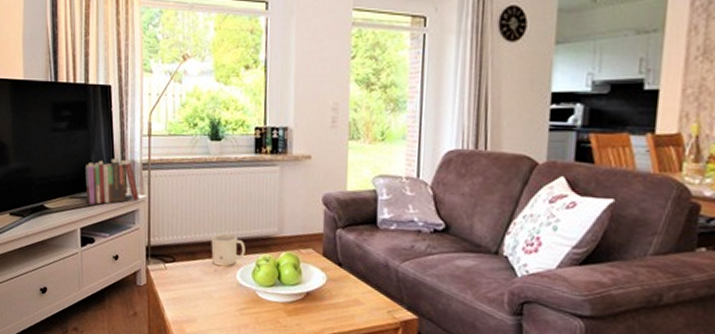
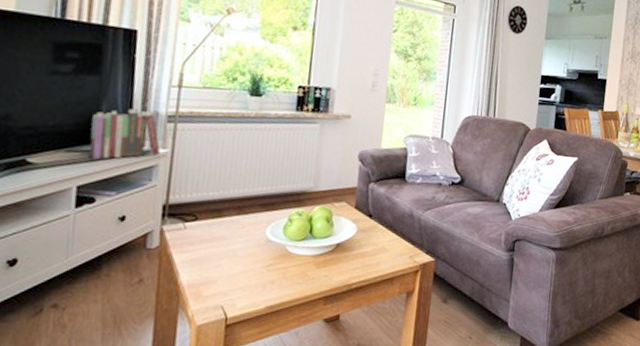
mug: present [211,233,246,267] -> none [240,189,279,223]

